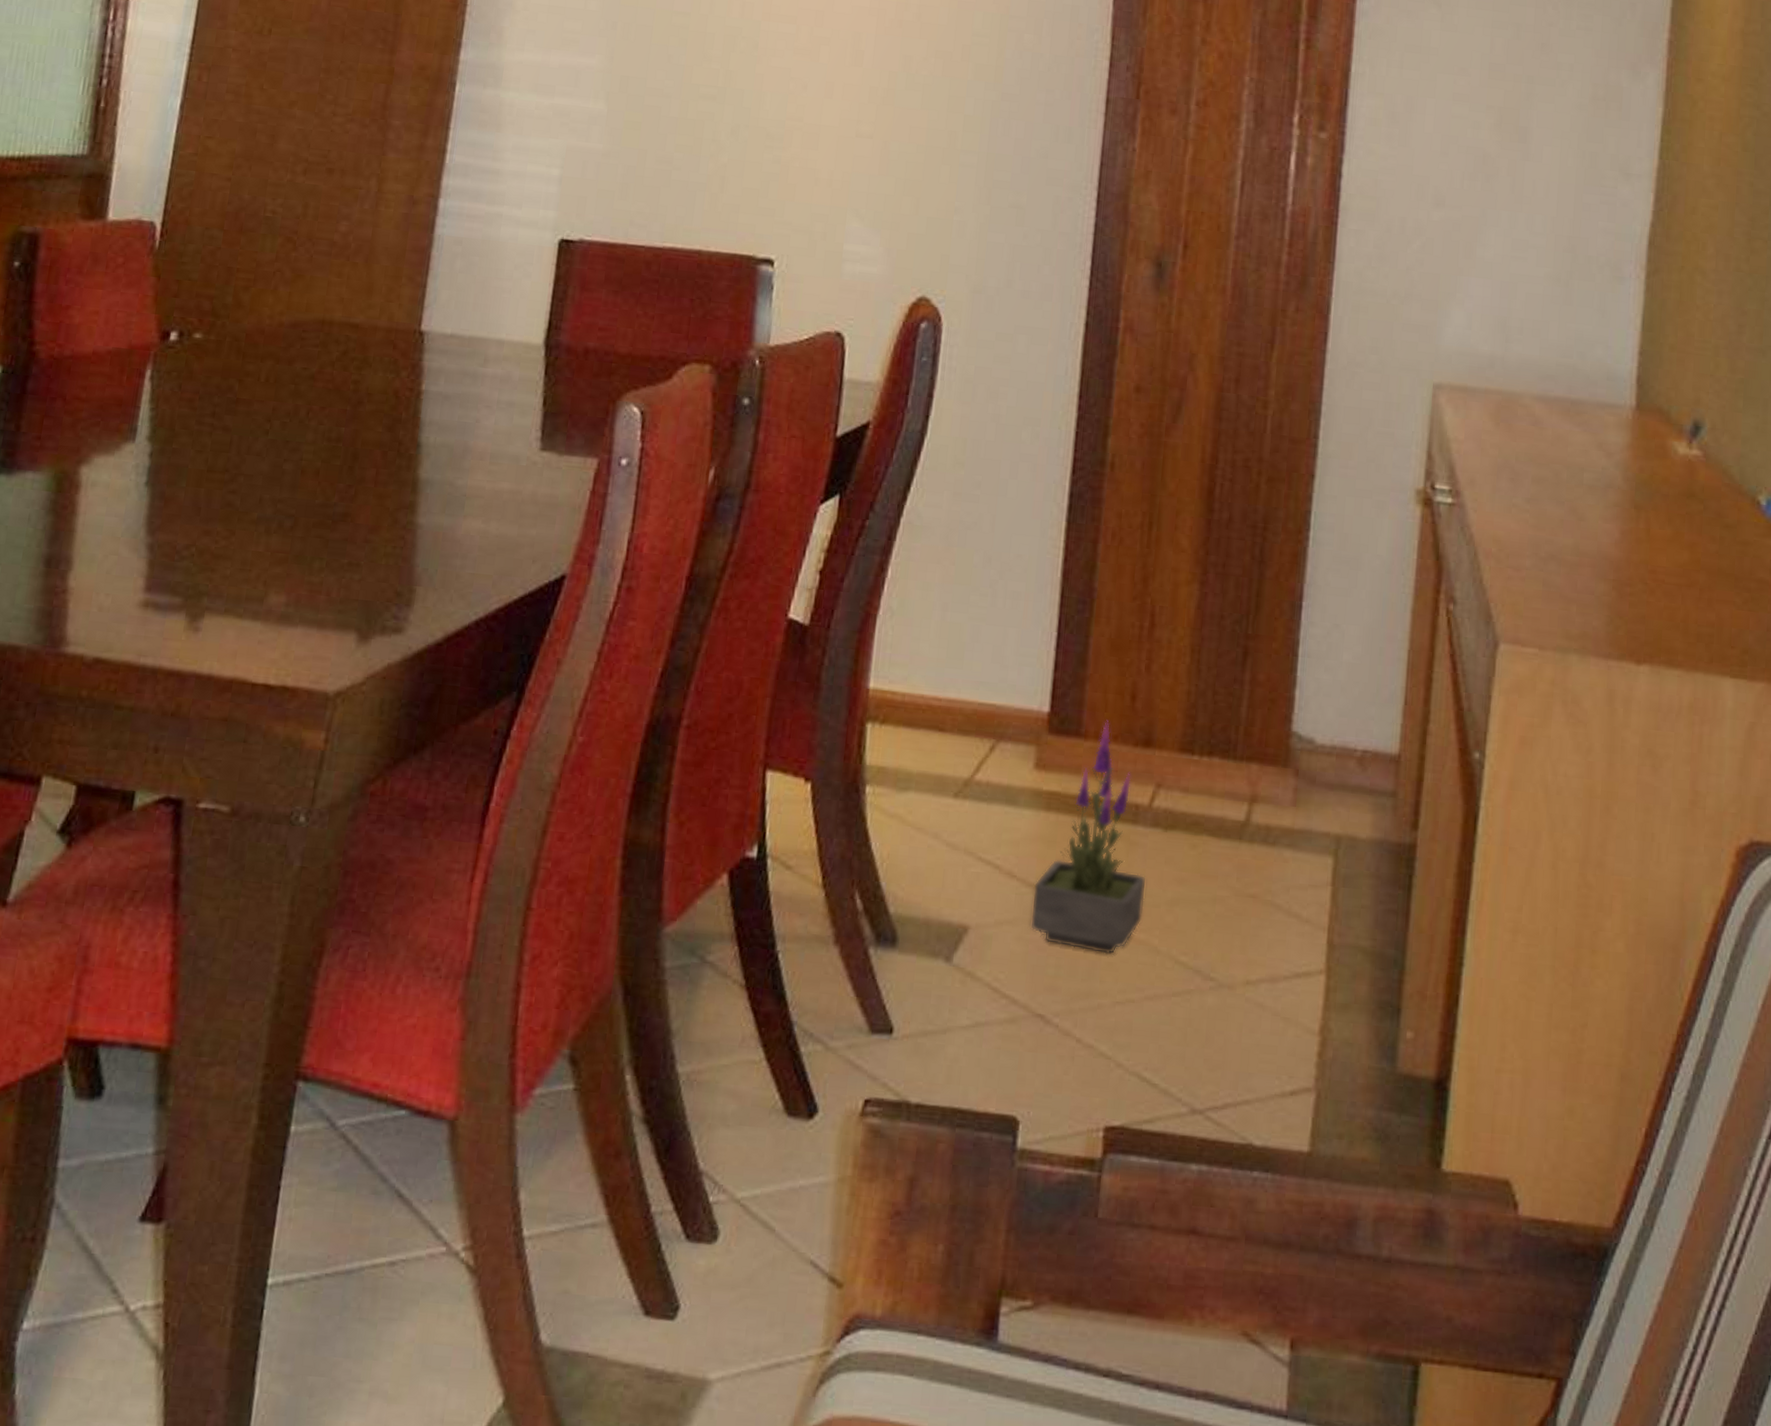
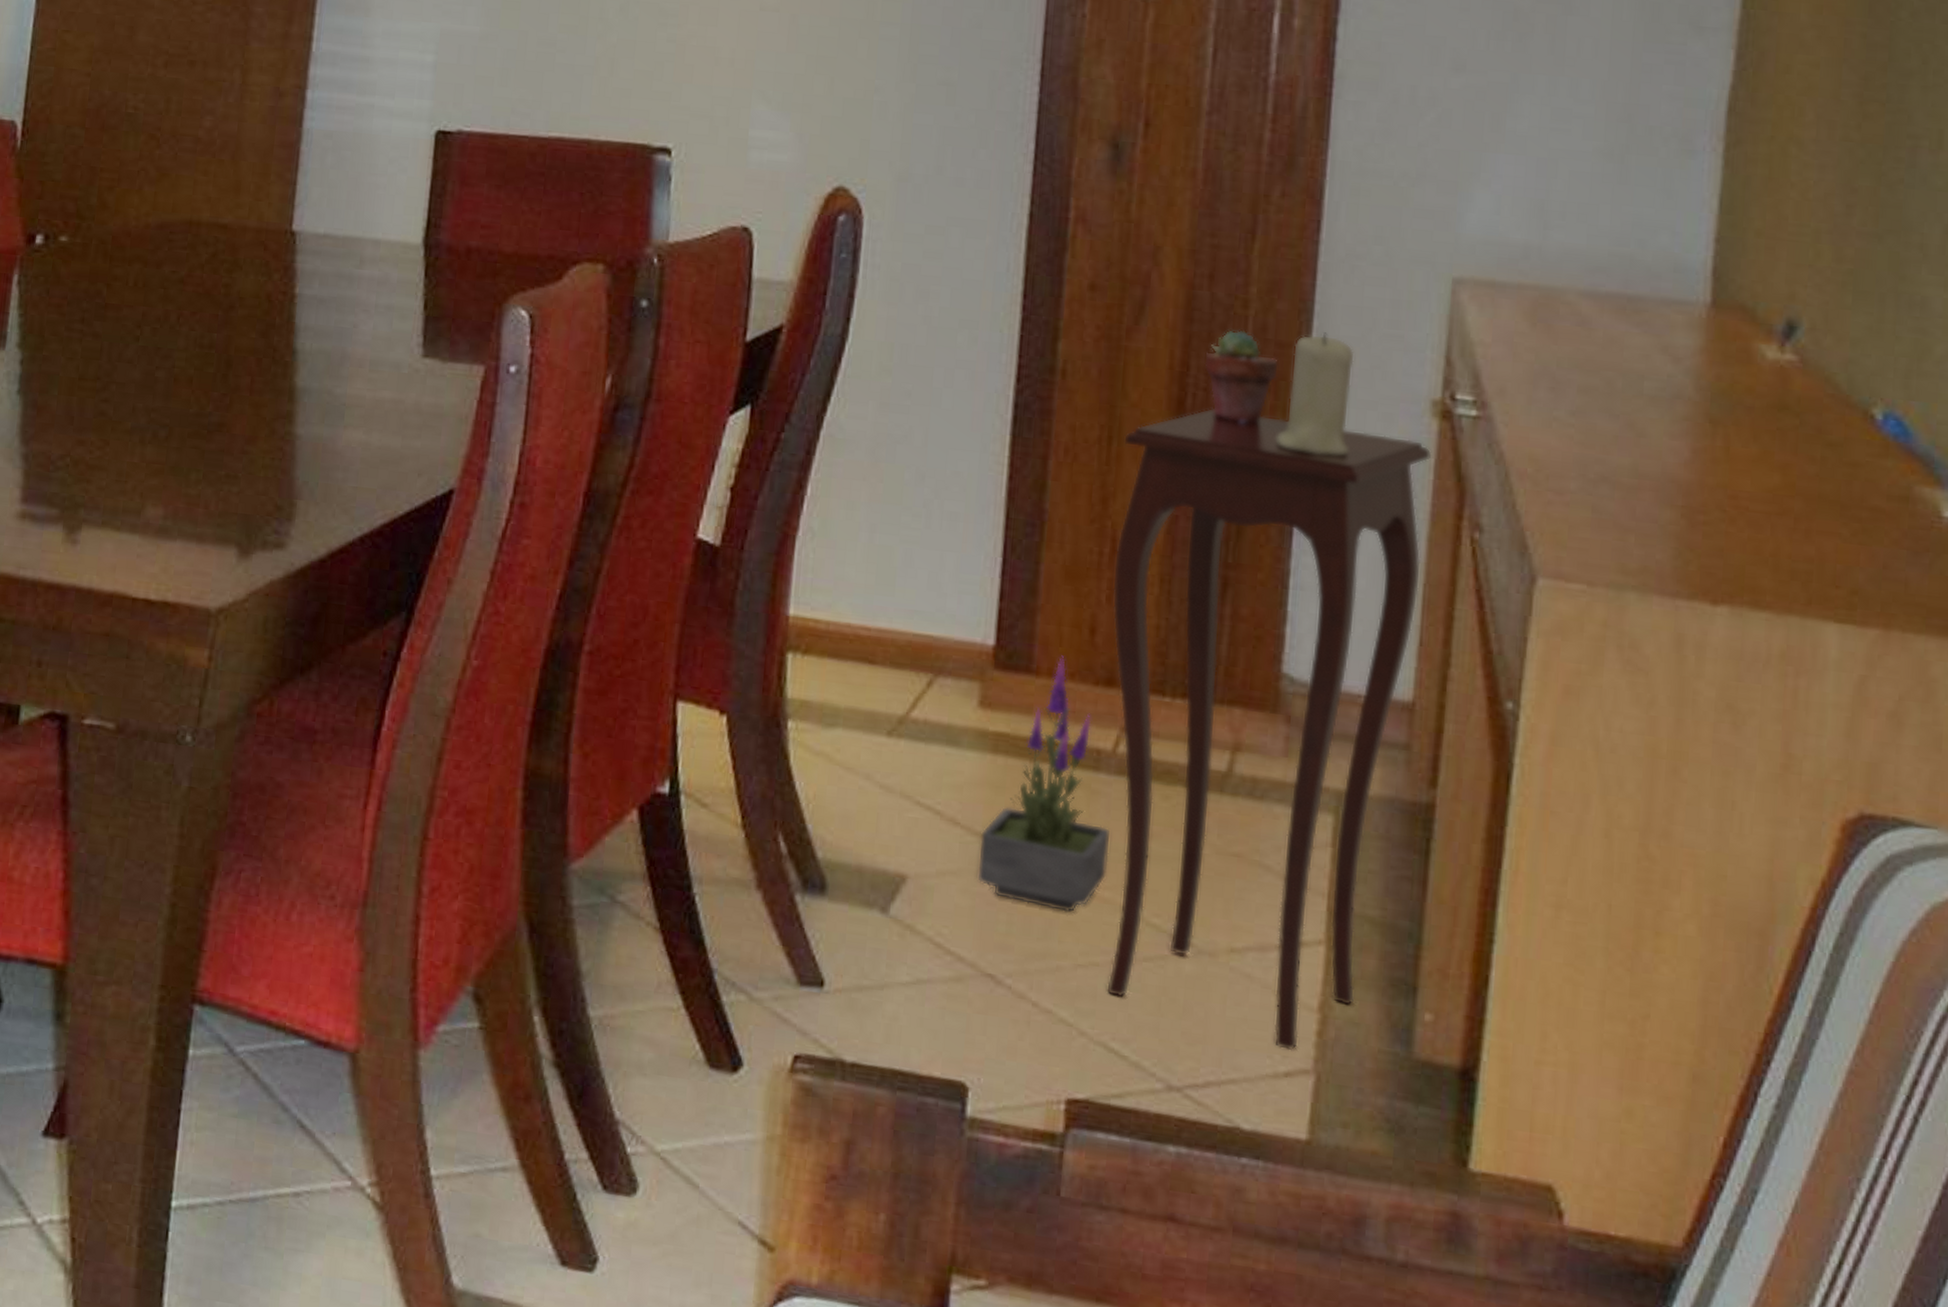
side table: none [1141,496,1416,1072] -> present [1107,407,1432,1051]
potted succulent: none [1230,427,1293,511] -> present [1204,329,1279,424]
candle: none [1288,430,1354,539] -> present [1275,332,1355,457]

